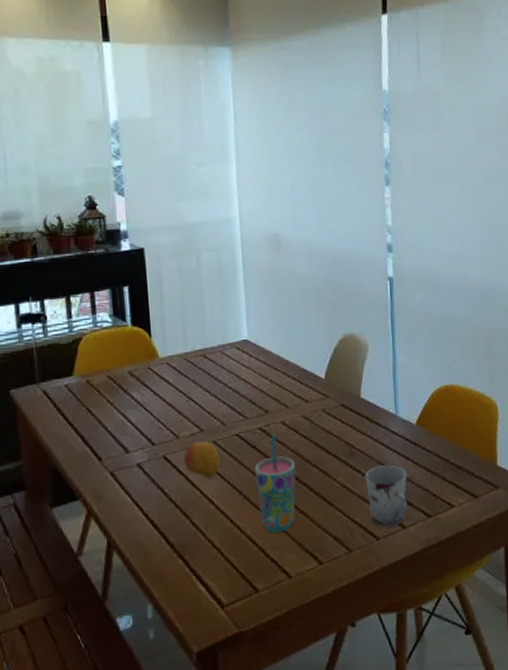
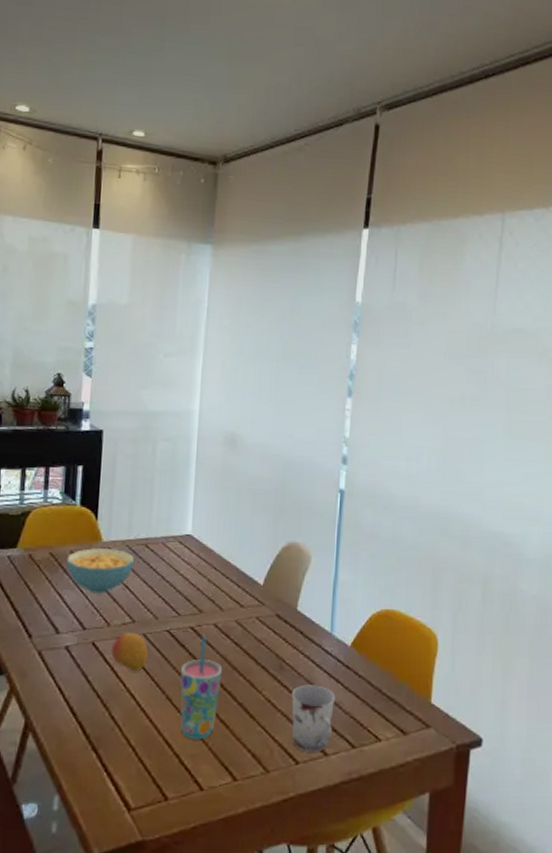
cereal bowl: none [125,363,194,410] -> present [66,548,134,594]

